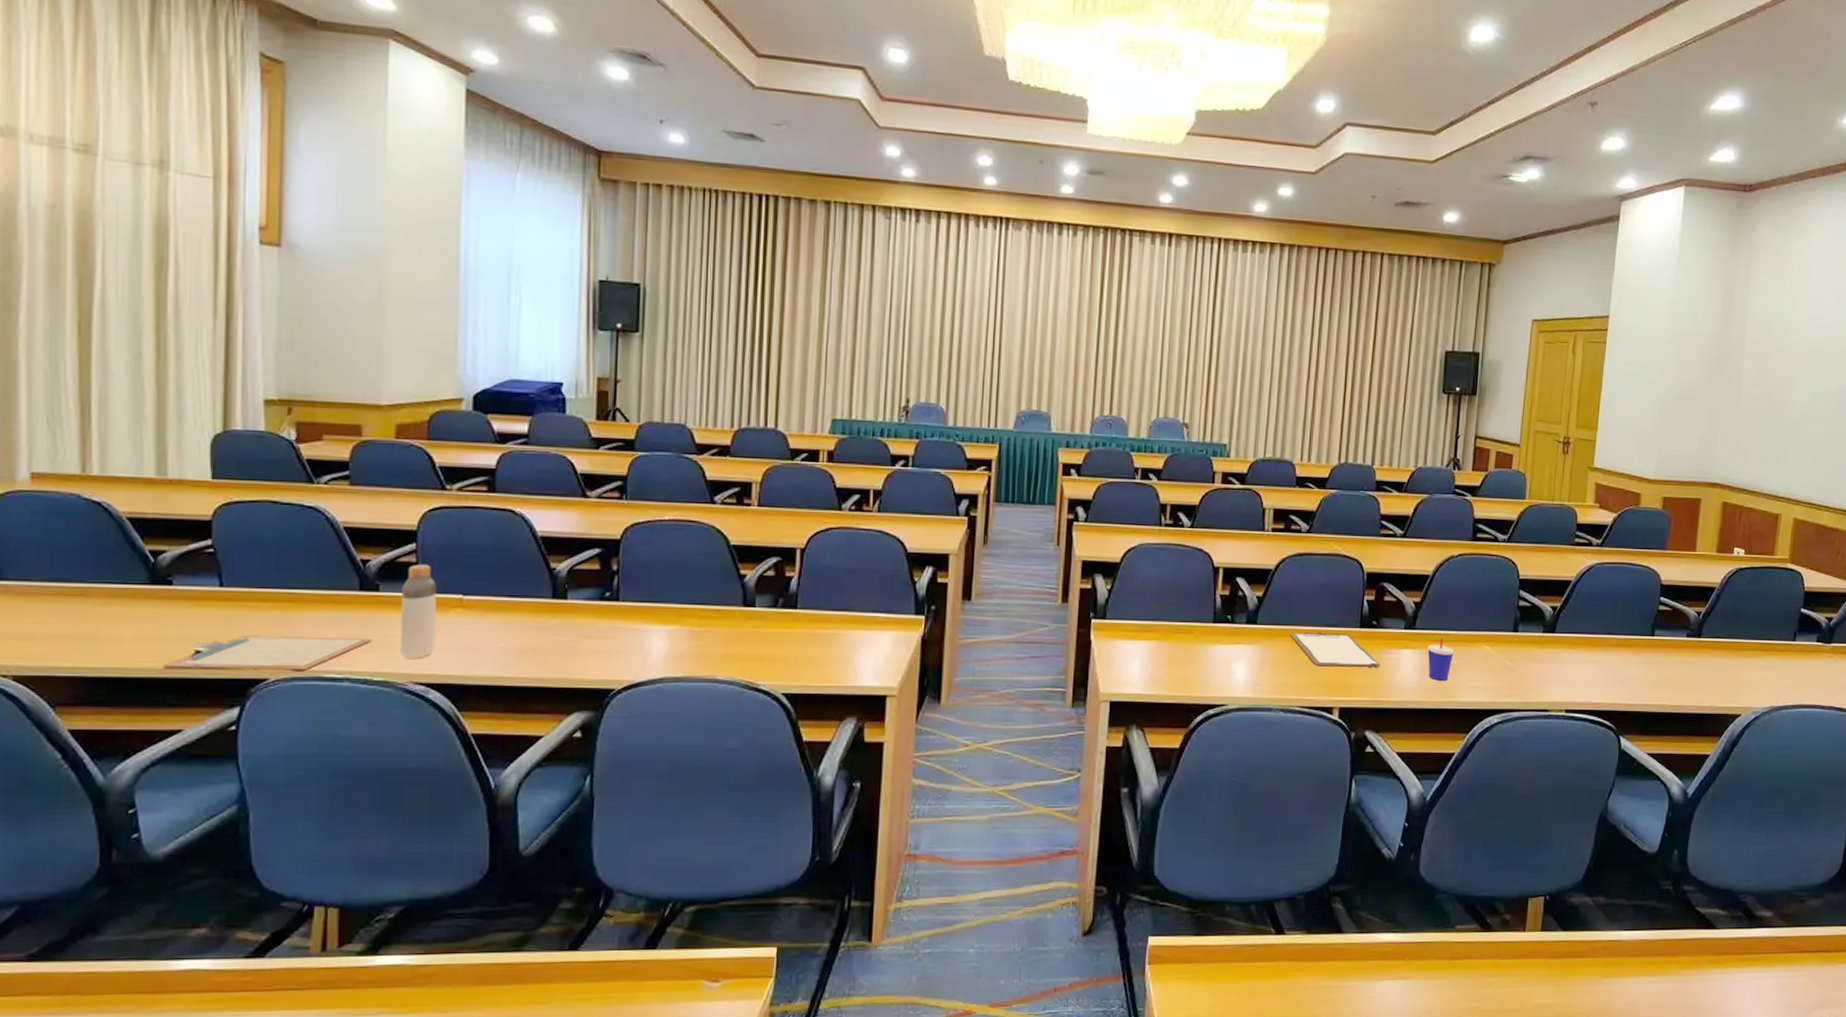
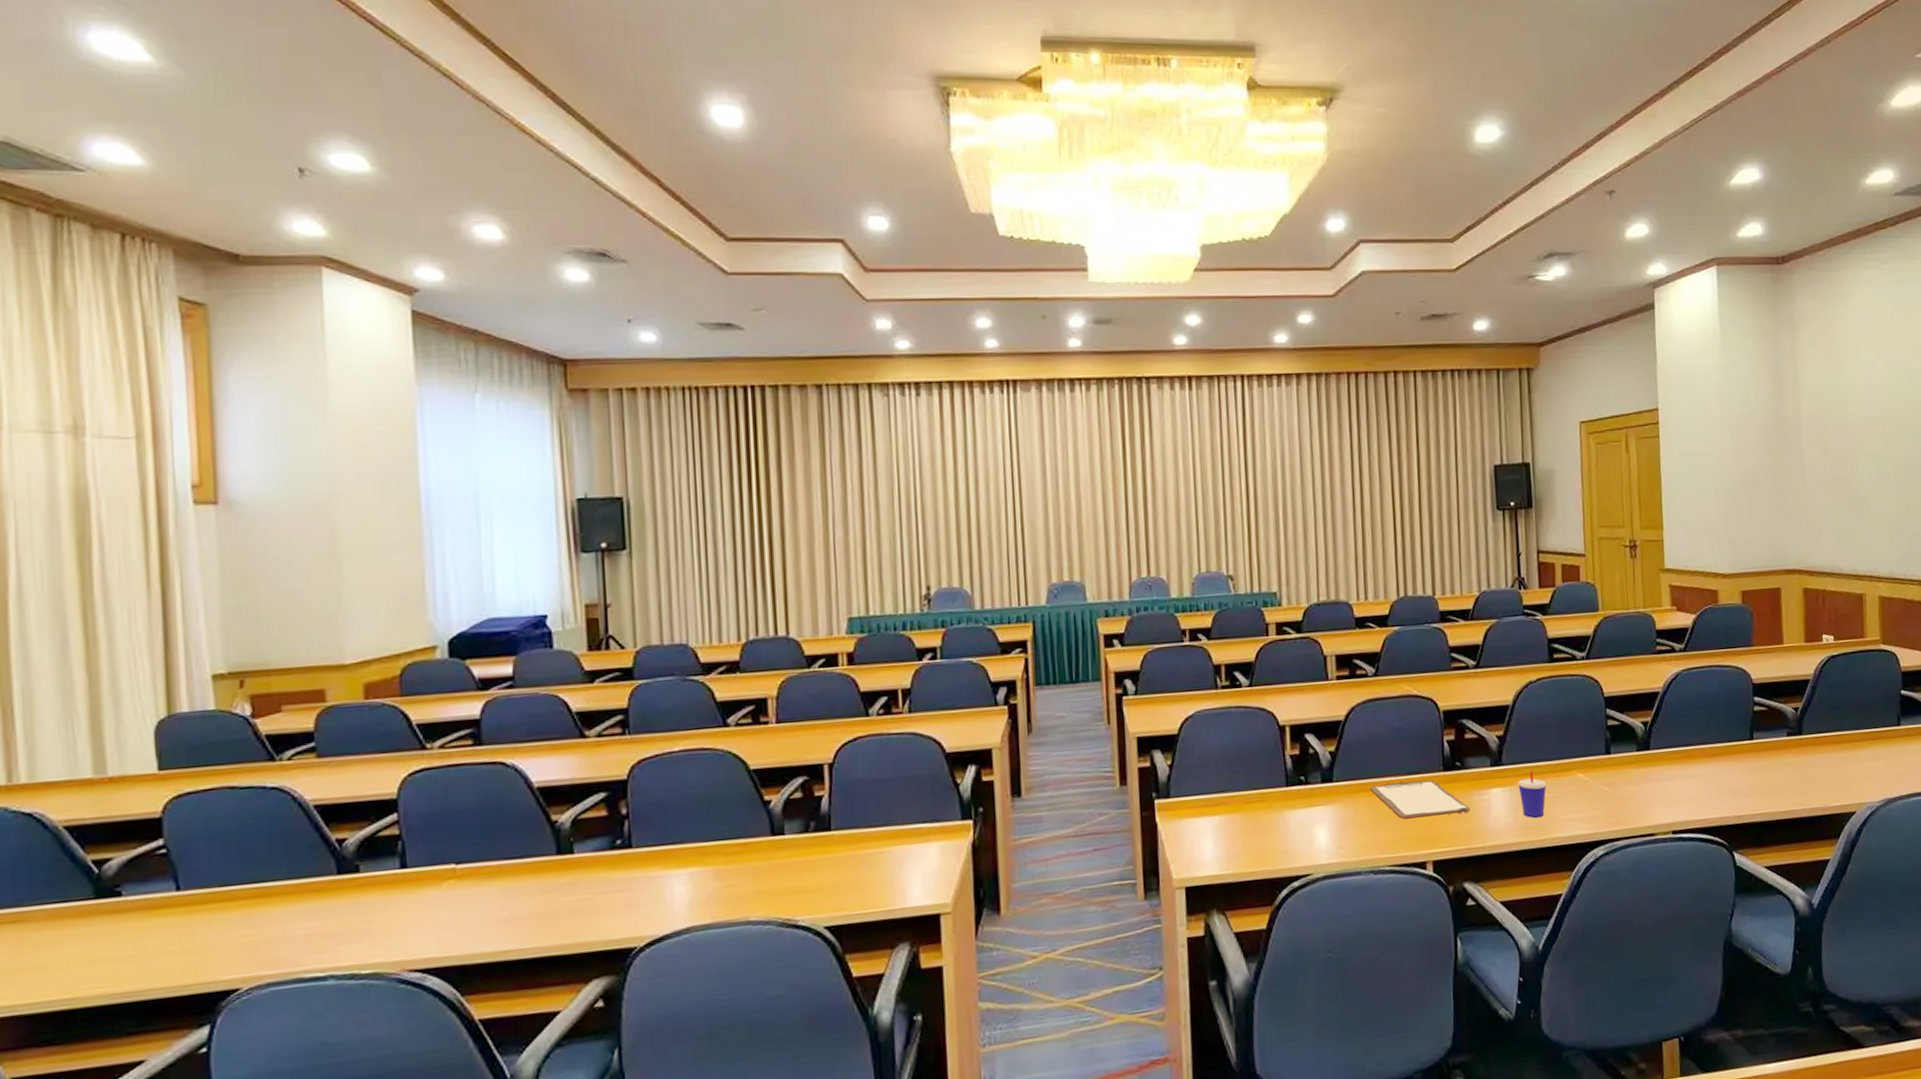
clipboard: present [163,635,371,670] -> none [117,927,355,992]
bottle: present [401,564,437,660] -> none [384,835,429,945]

